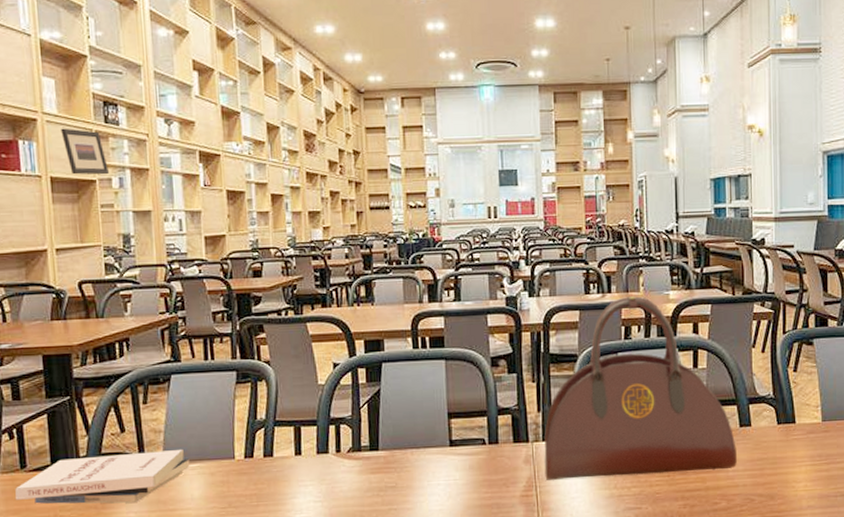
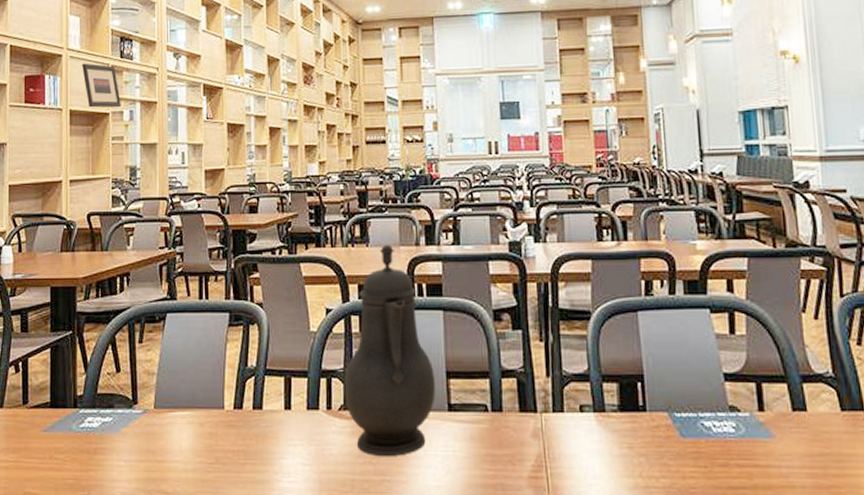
books: present [14,448,190,504] -> none [15,394,180,449]
coffeepot: none [352,302,438,489] -> present [344,244,436,456]
handbag: present [544,296,737,480] -> none [555,245,791,464]

